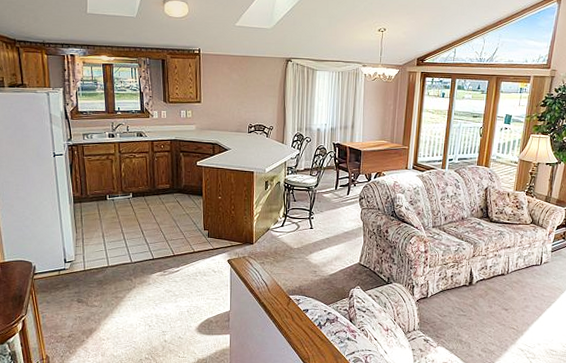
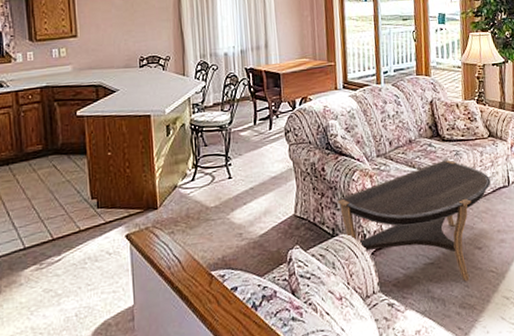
coffee table: none [394,237,526,333] -> present [337,160,491,282]

